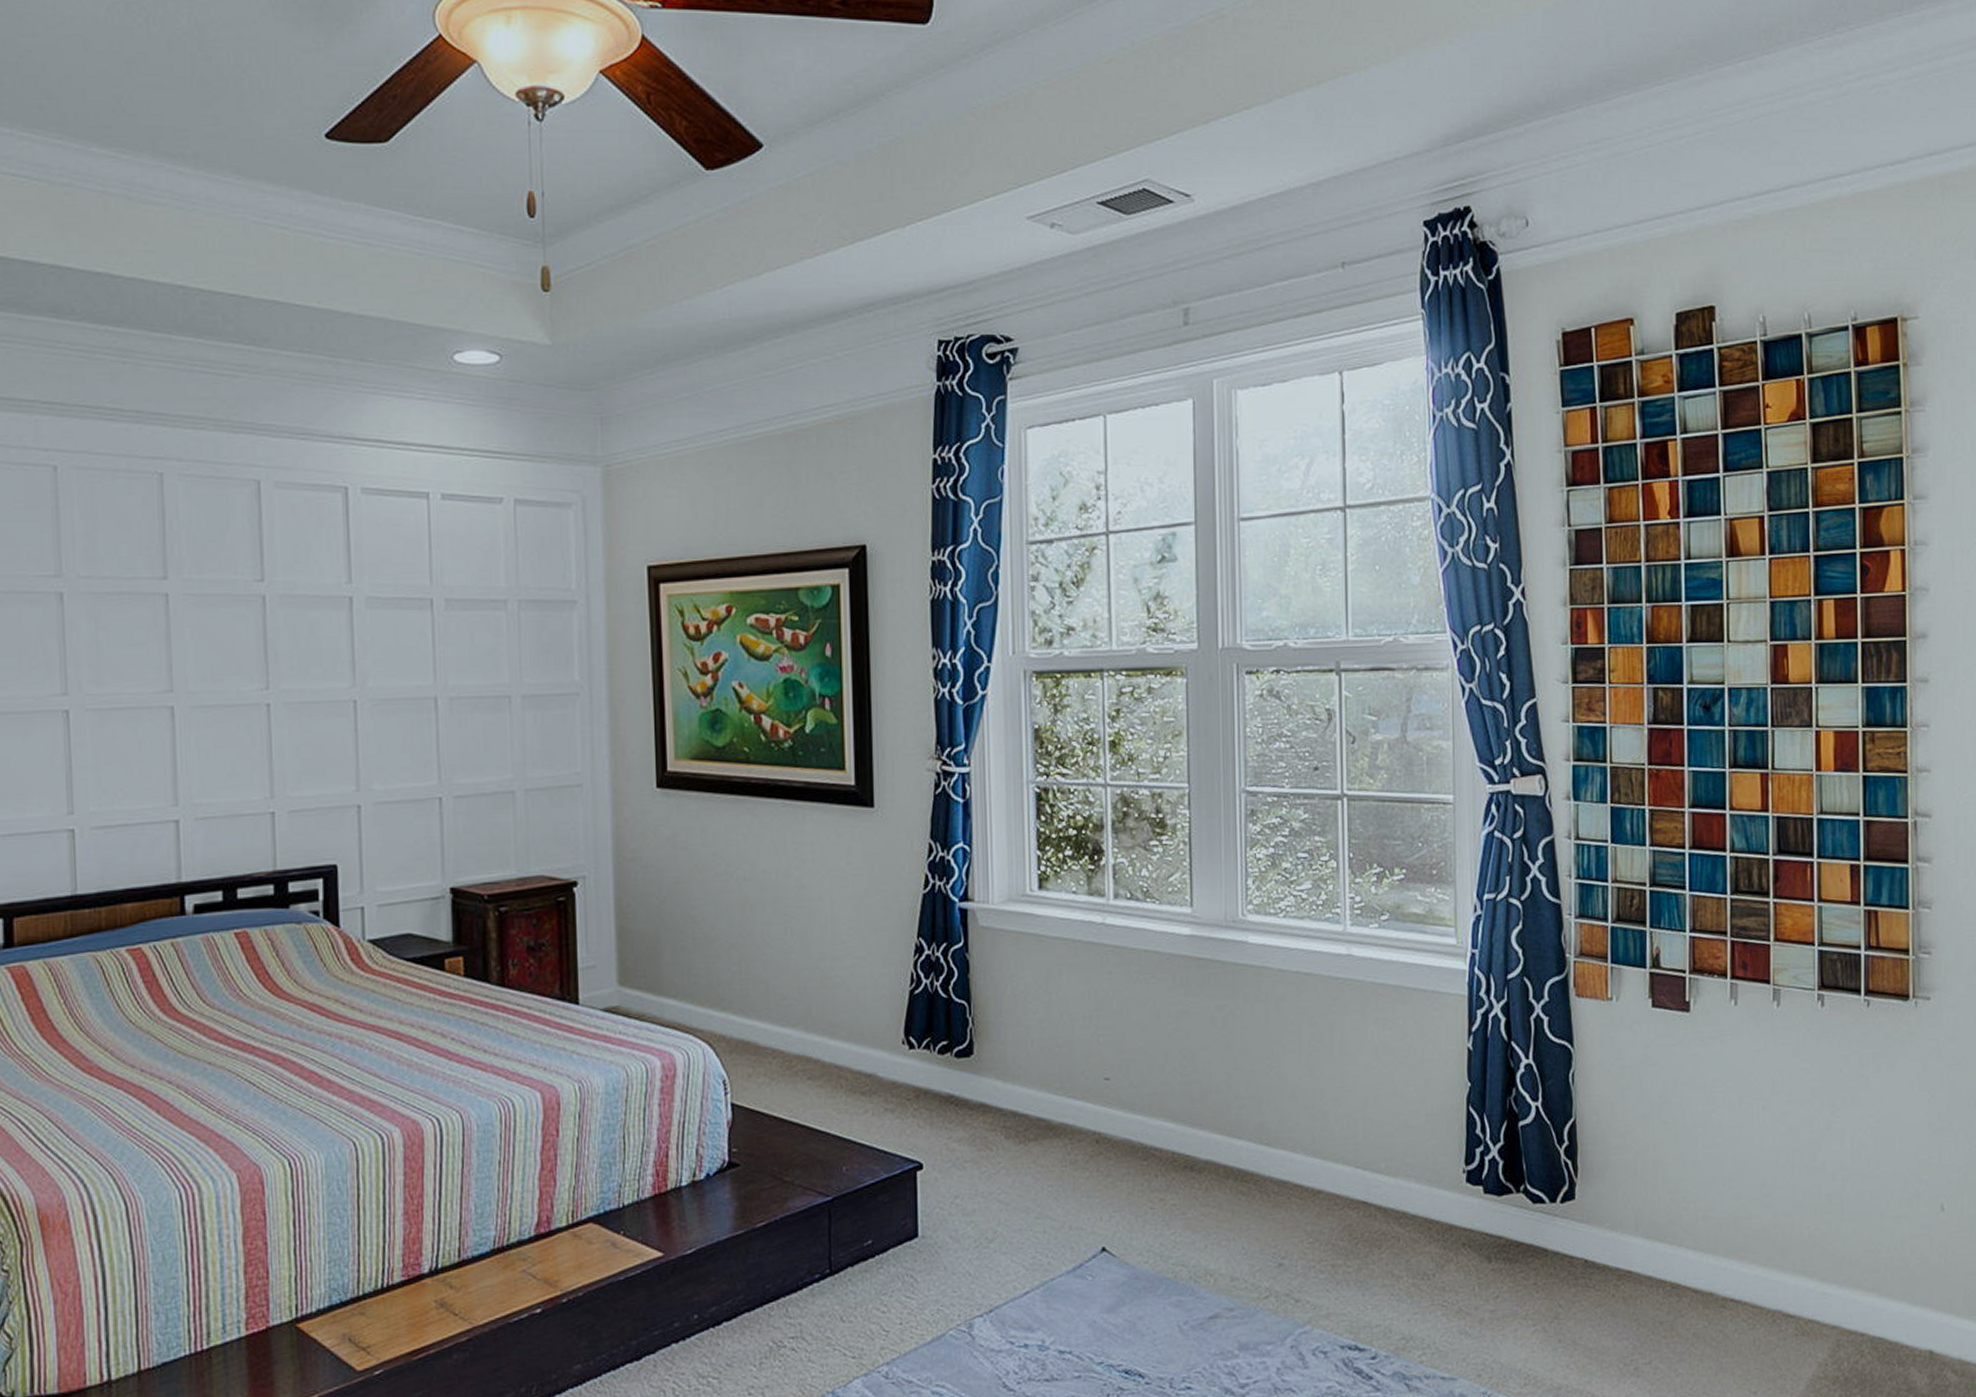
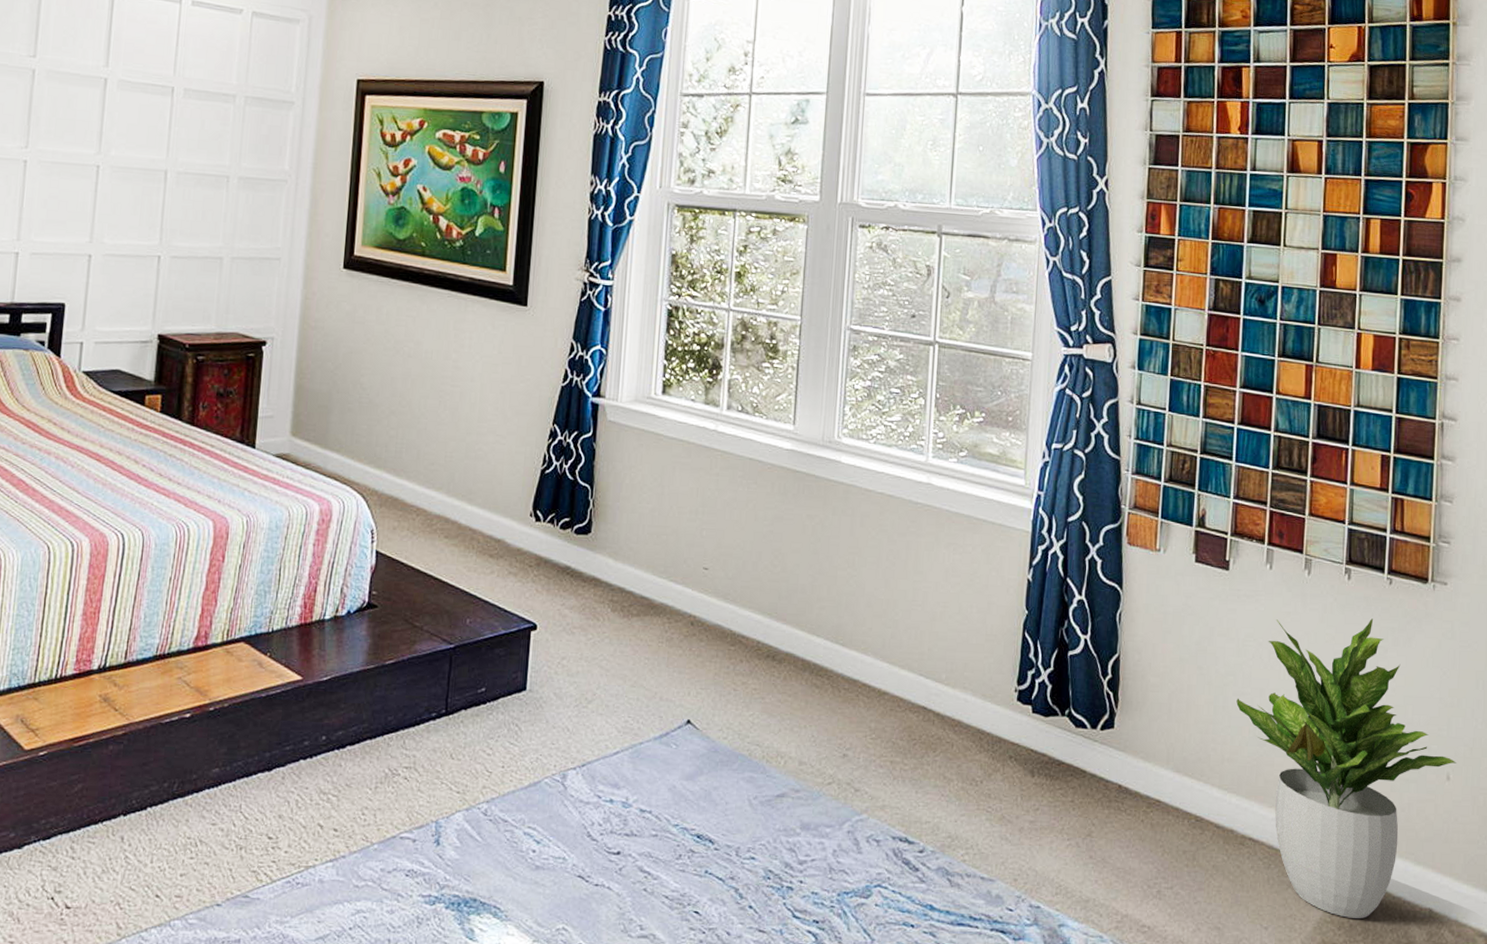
potted plant: none [1707,1046,1950,1371] -> present [1236,619,1456,919]

